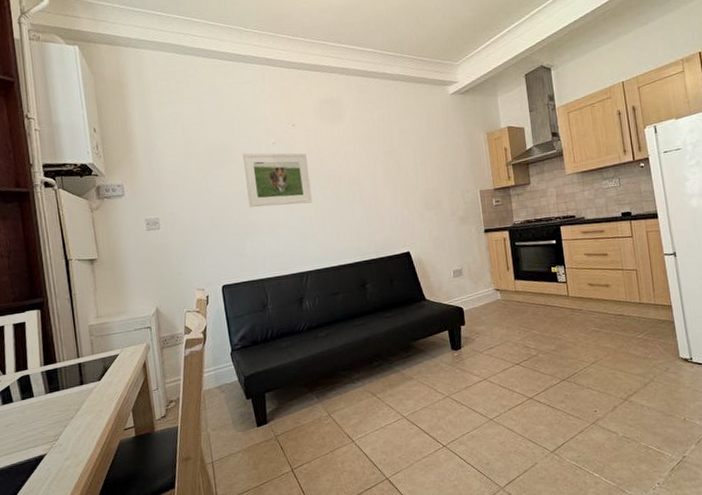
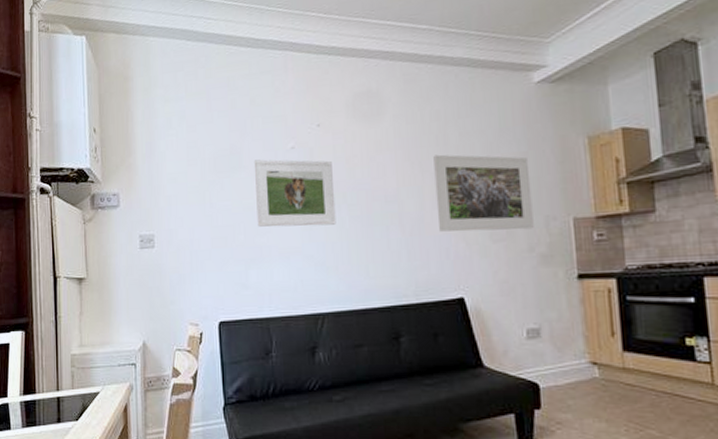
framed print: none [382,147,455,204] -> present [433,154,534,232]

